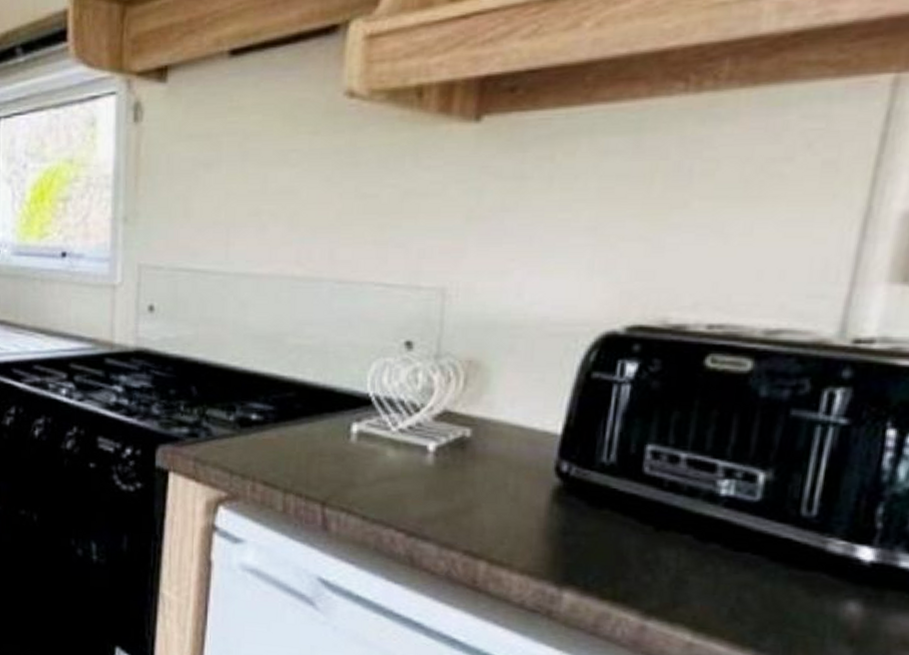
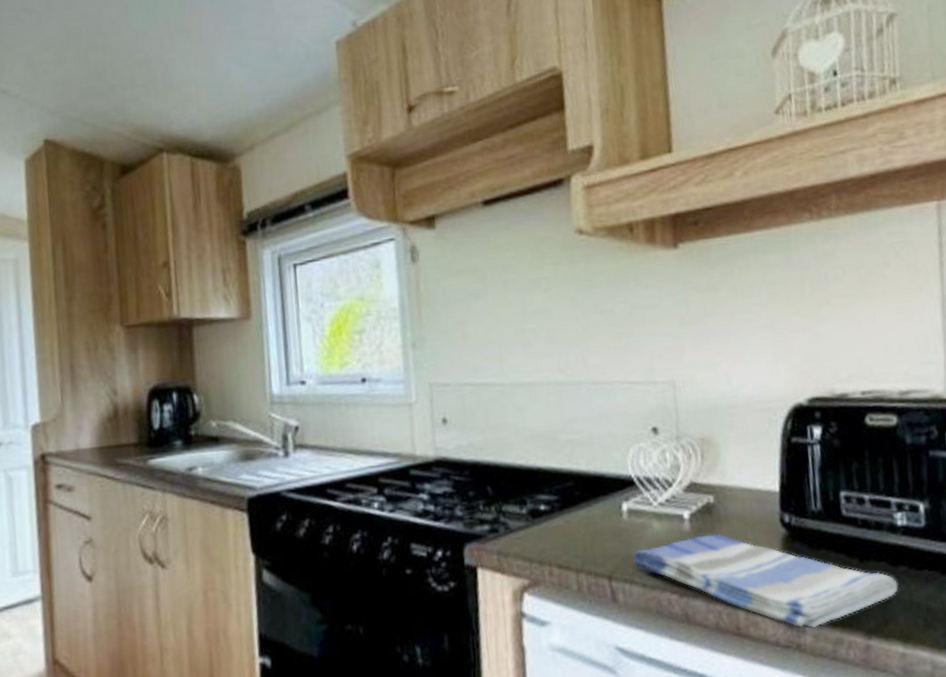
dish towel: none [356,472,703,596] -> present [634,533,898,628]

